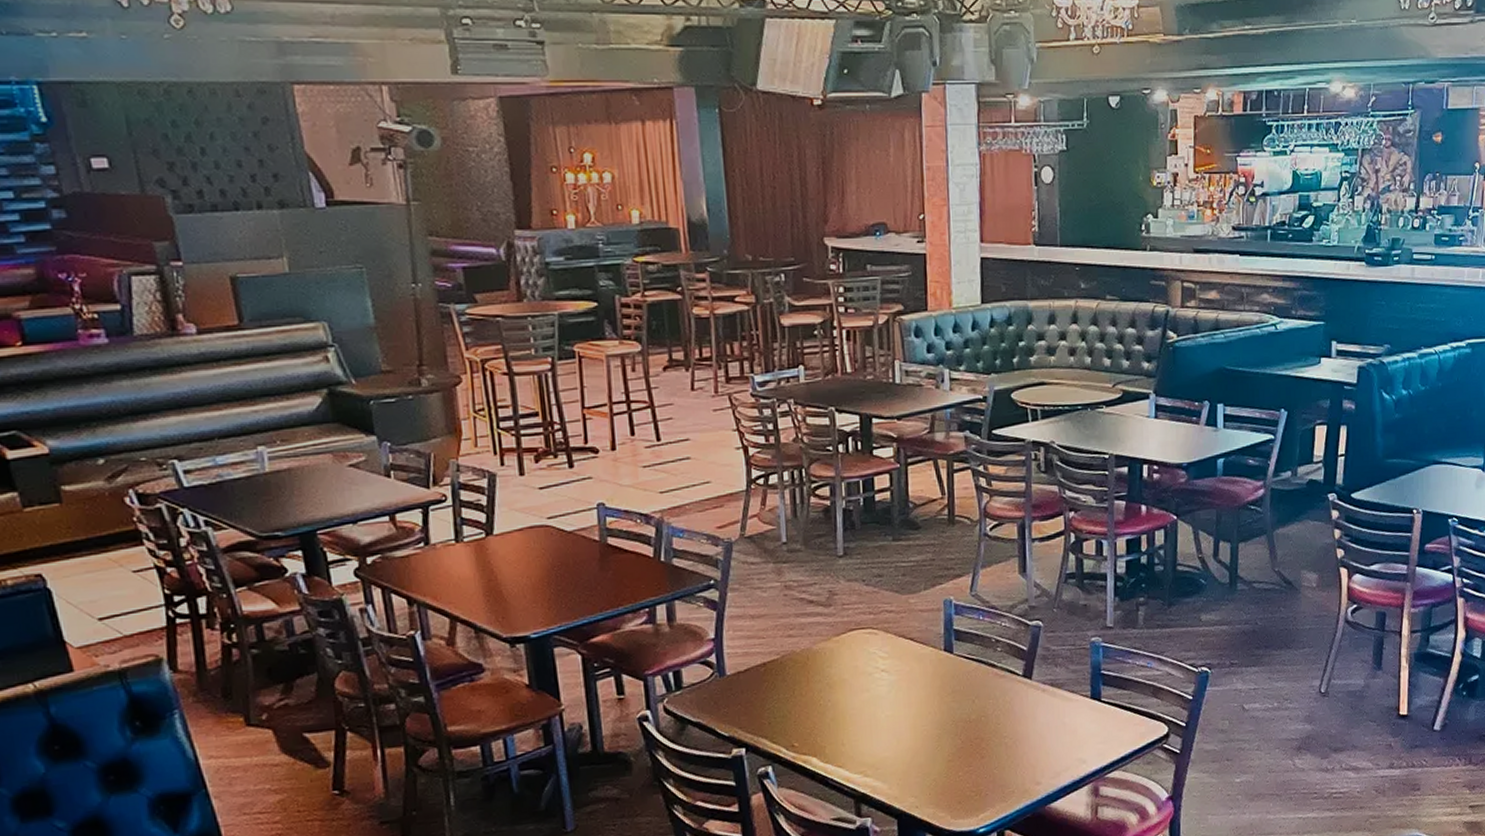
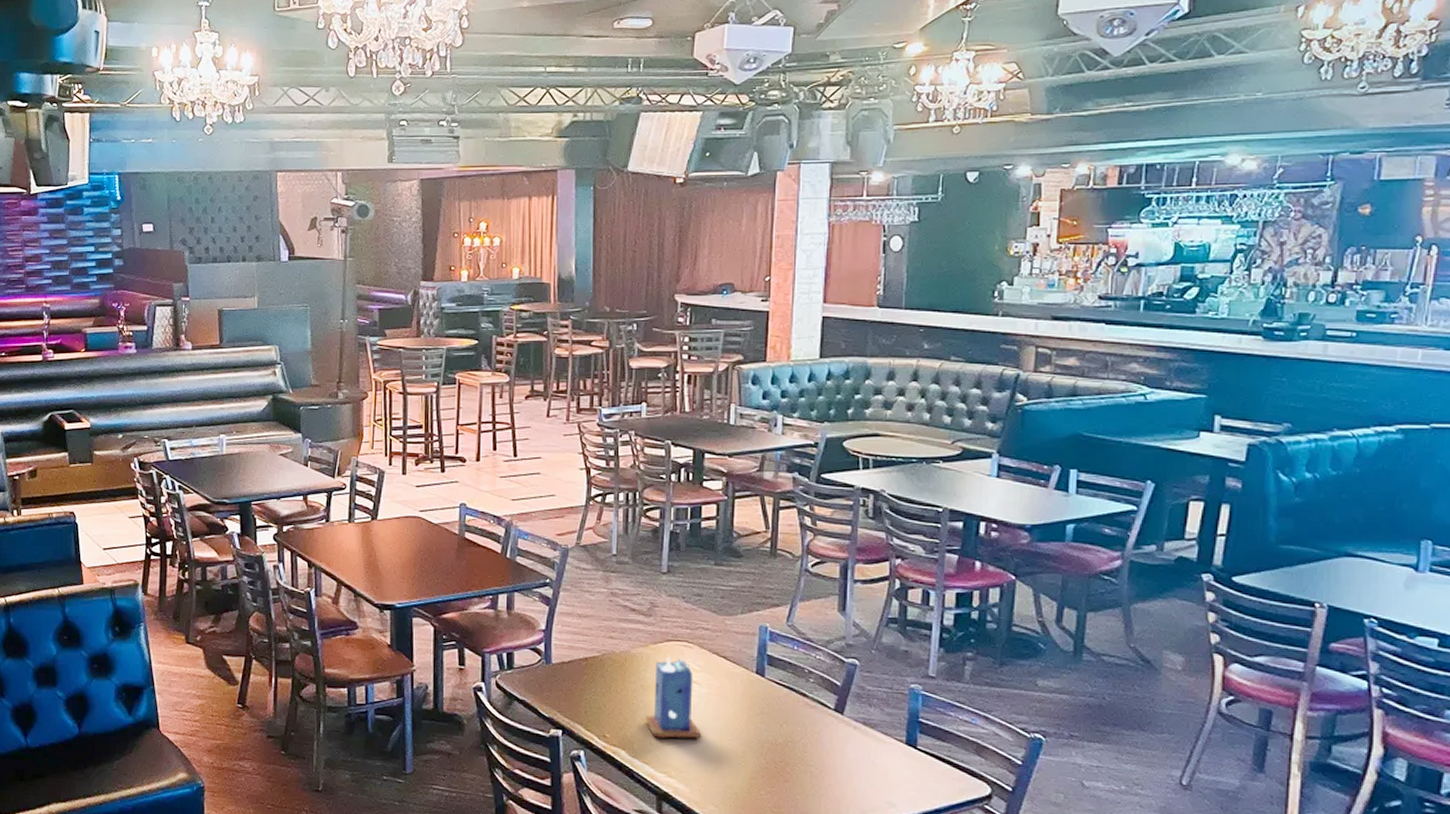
candle: none [834,647,896,737] -> present [645,657,702,739]

